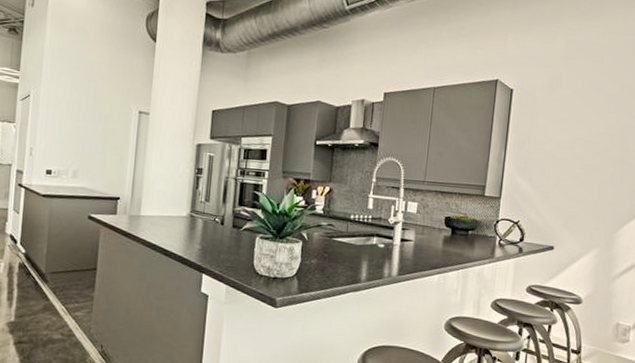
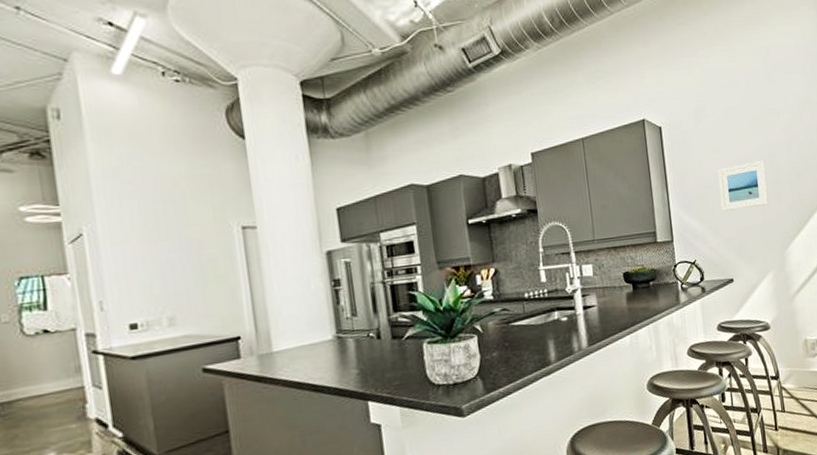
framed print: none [557,139,614,184] -> present [718,161,770,211]

